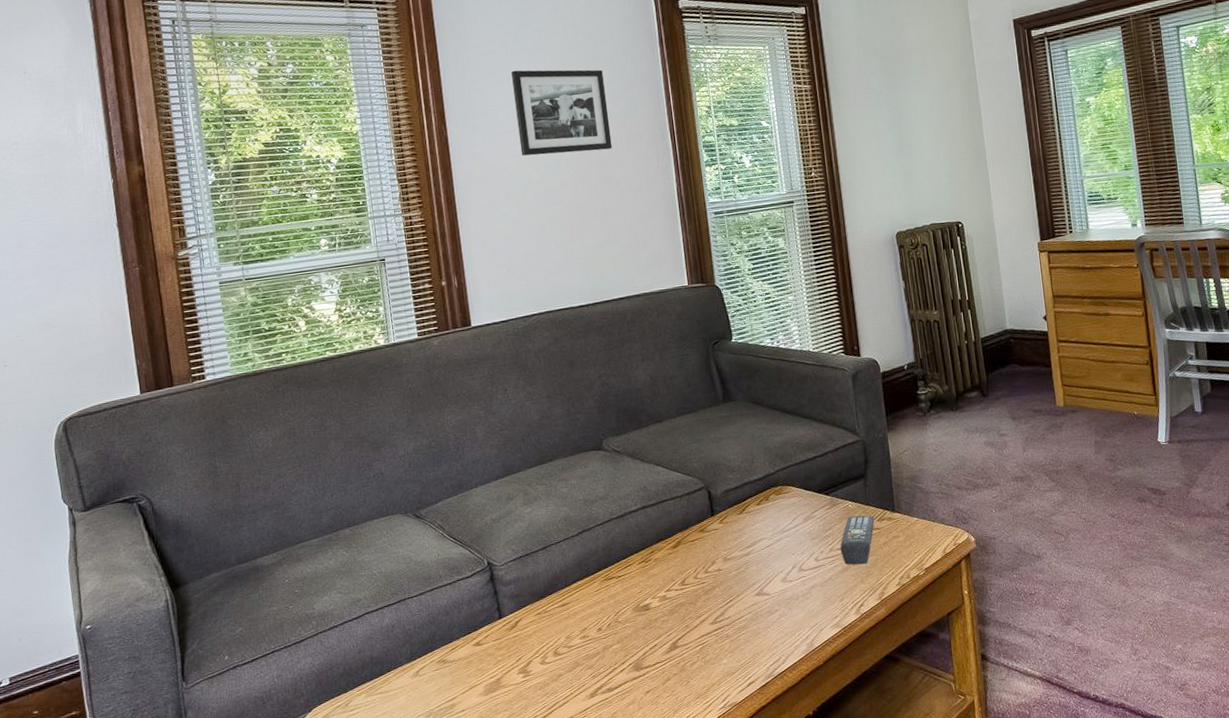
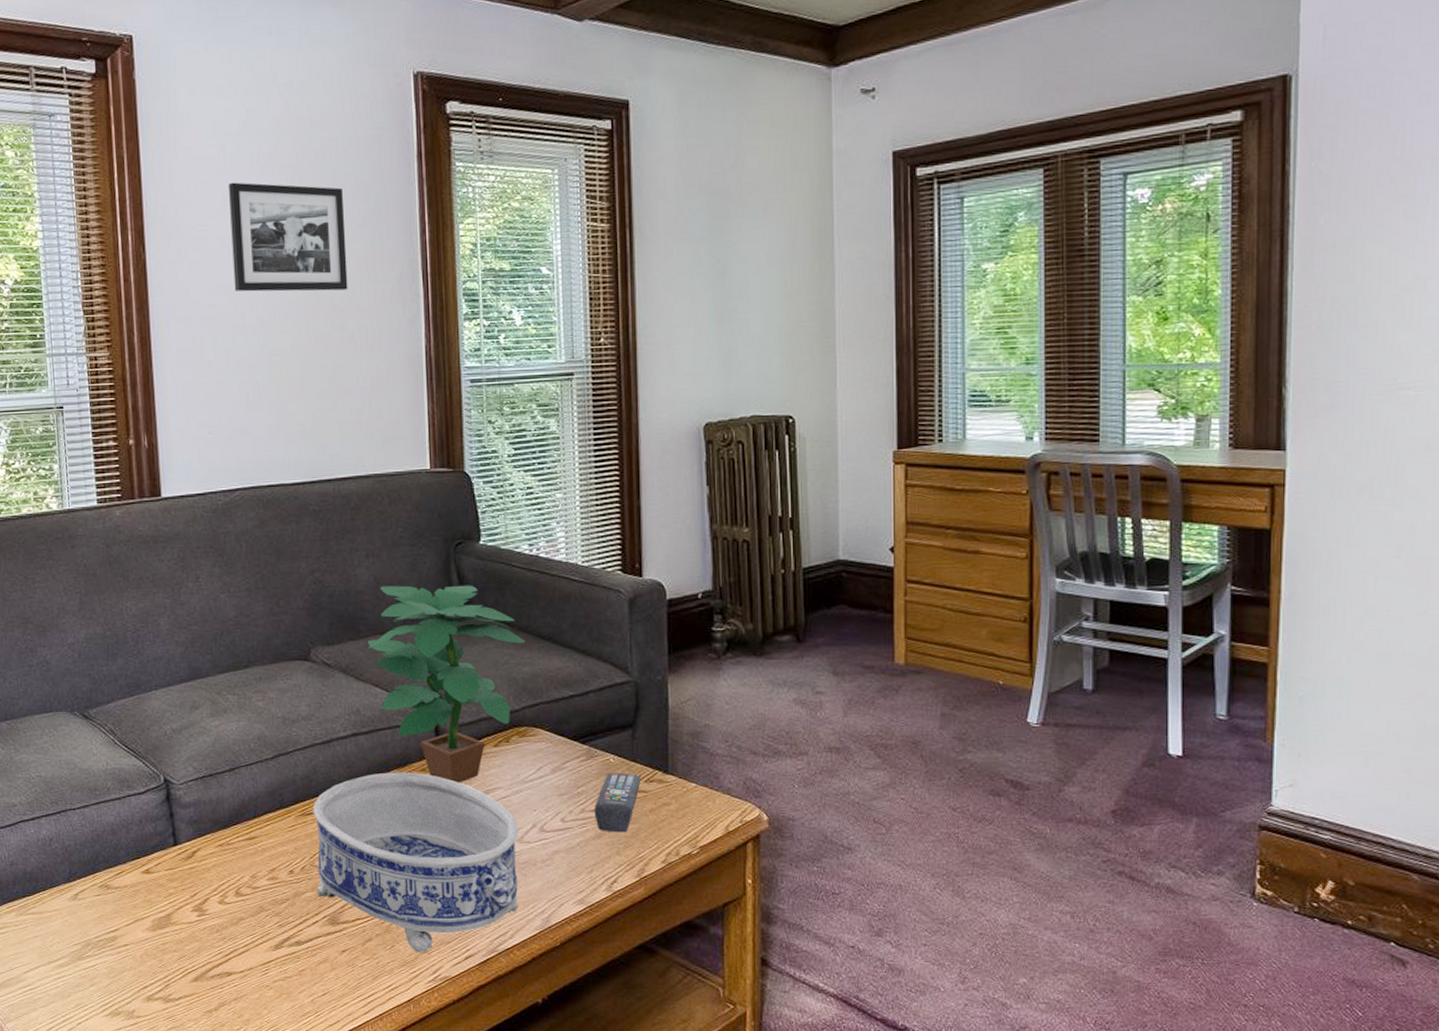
decorative bowl: none [613,533,787,686] -> present [313,772,519,953]
potted plant: none [649,375,775,539] -> present [368,585,526,783]

